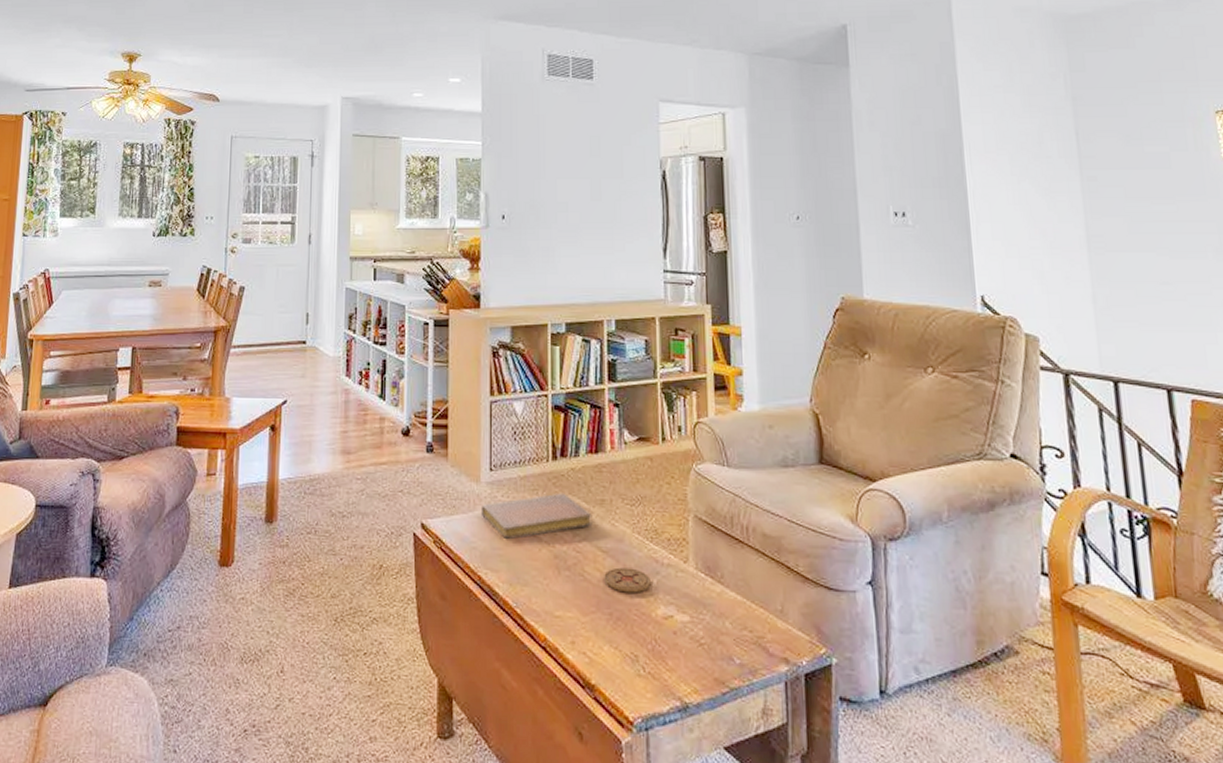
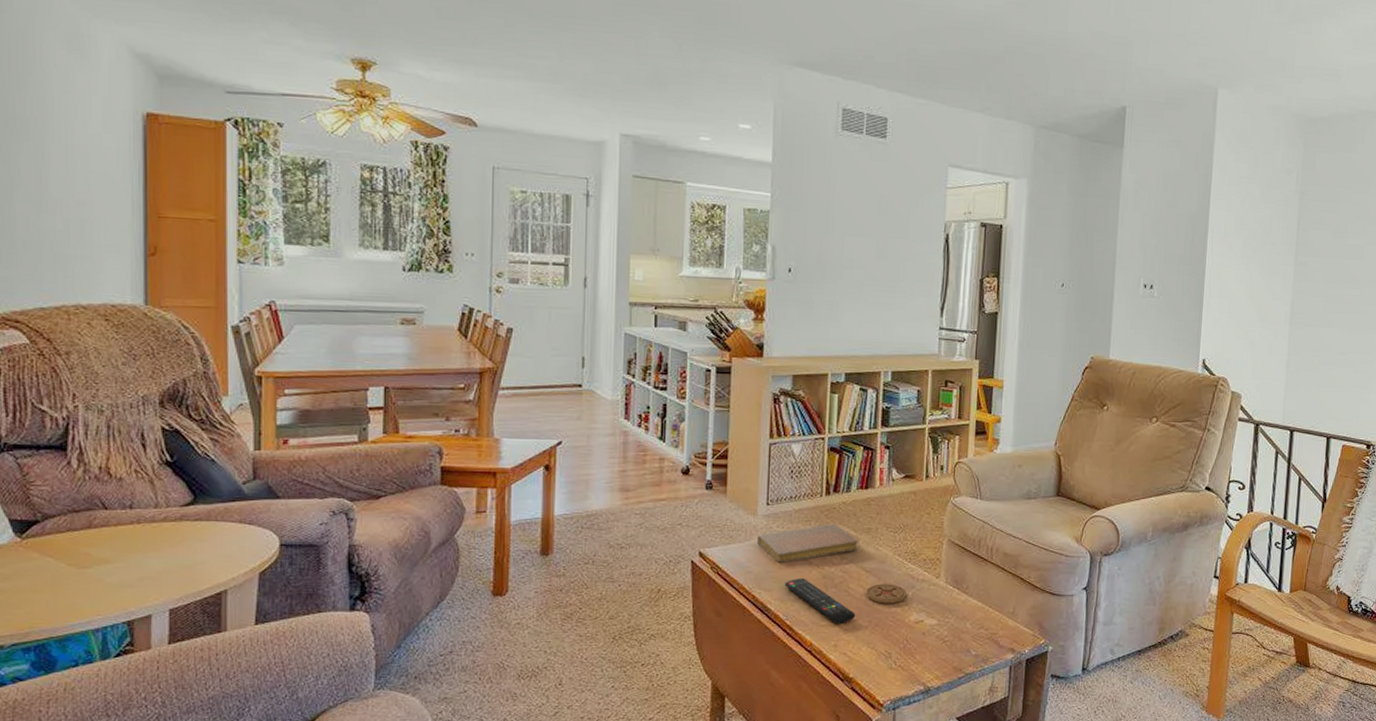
remote control: none [512,558,594,616] -> present [784,578,856,625]

